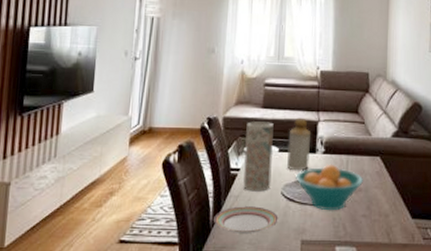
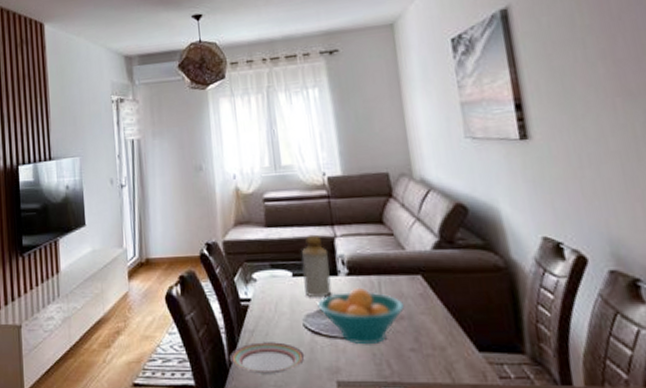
vase: present [242,121,274,192] -> none [250,242,290,325]

